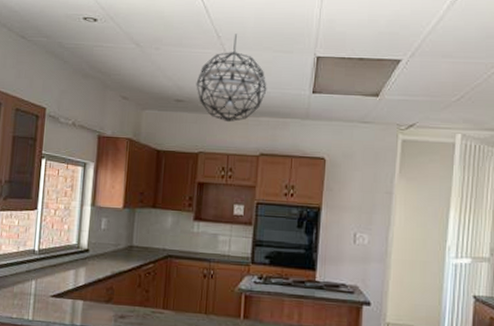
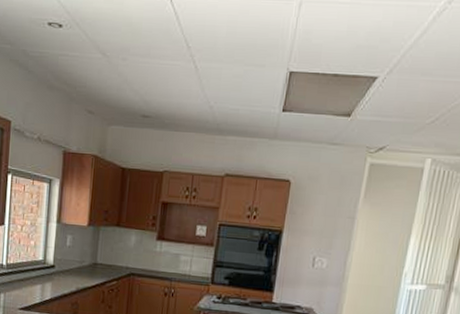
pendant light: present [196,34,267,123] -> none [163,44,236,141]

